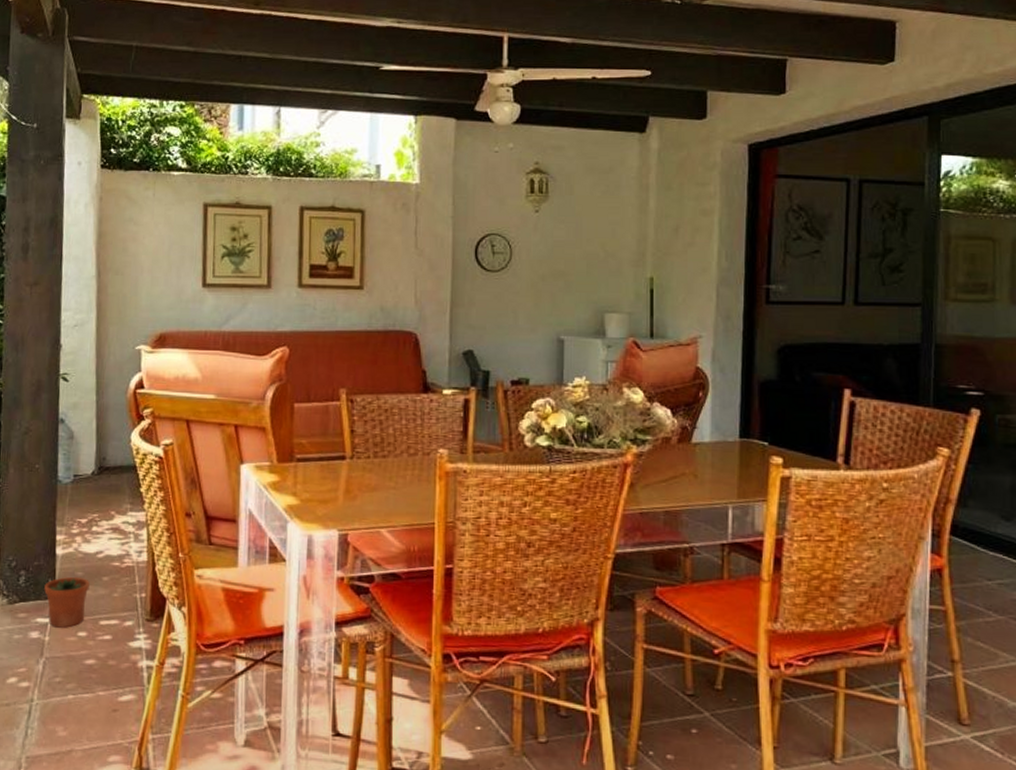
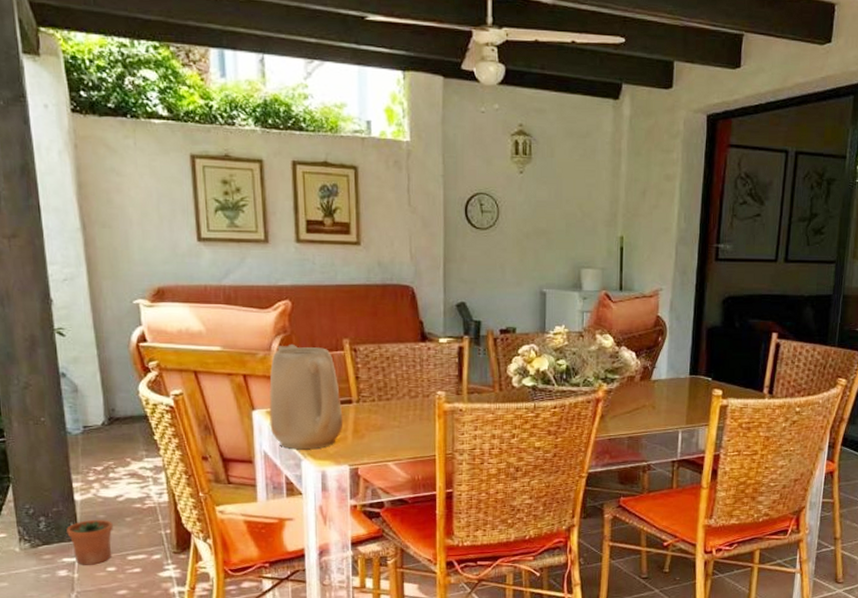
pitcher: none [257,393,335,509] -> present [269,343,343,449]

